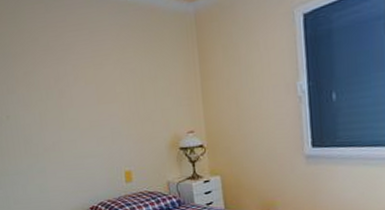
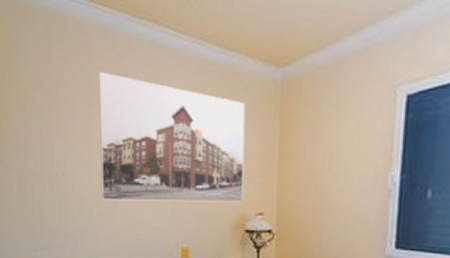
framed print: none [29,21,174,137] -> present [98,72,246,203]

